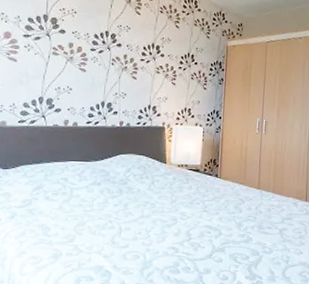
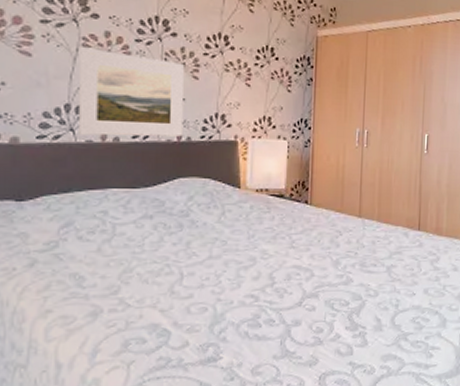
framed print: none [48,55,126,123] -> present [79,47,184,137]

